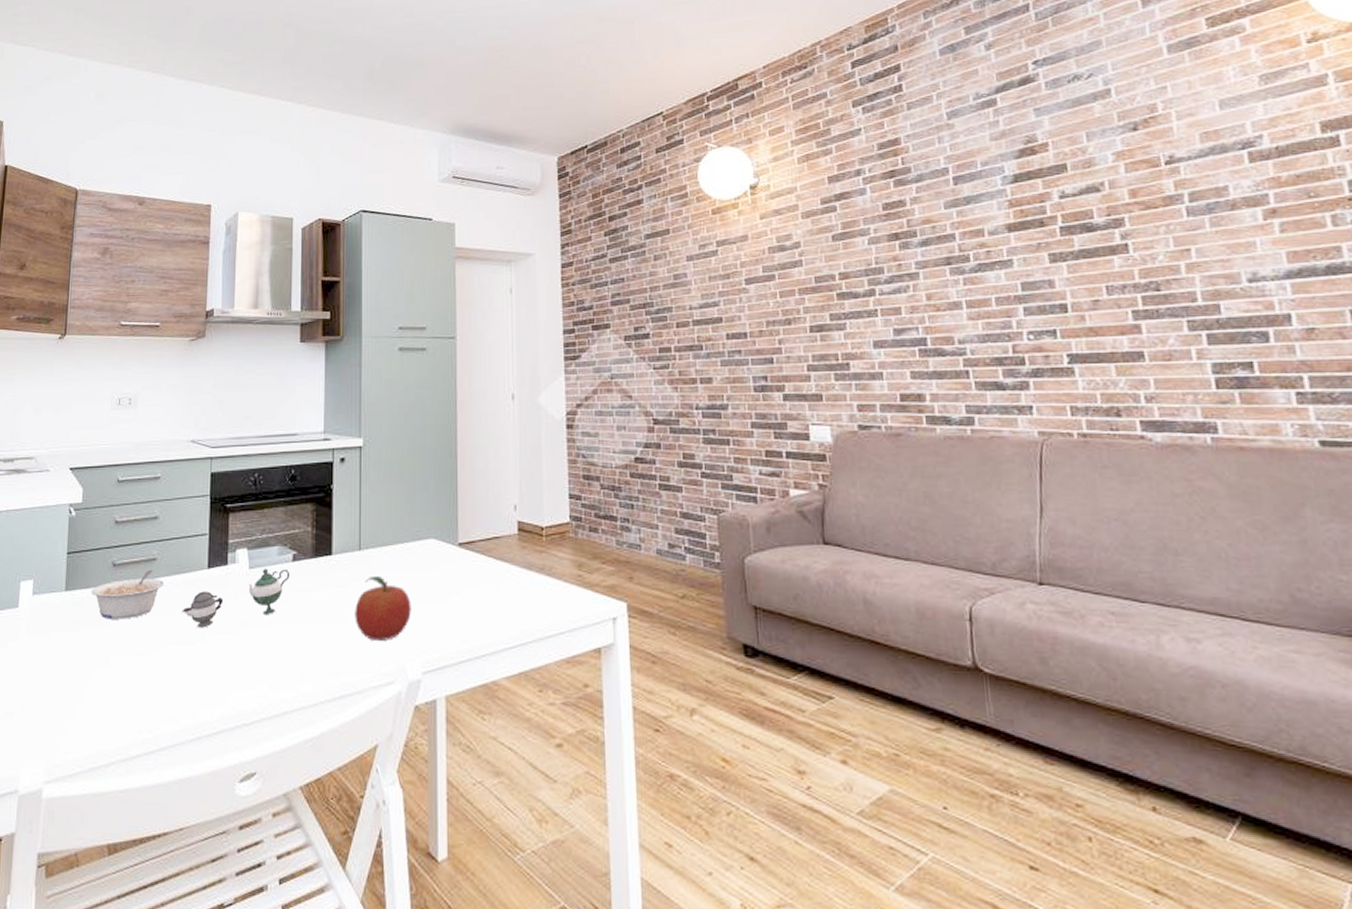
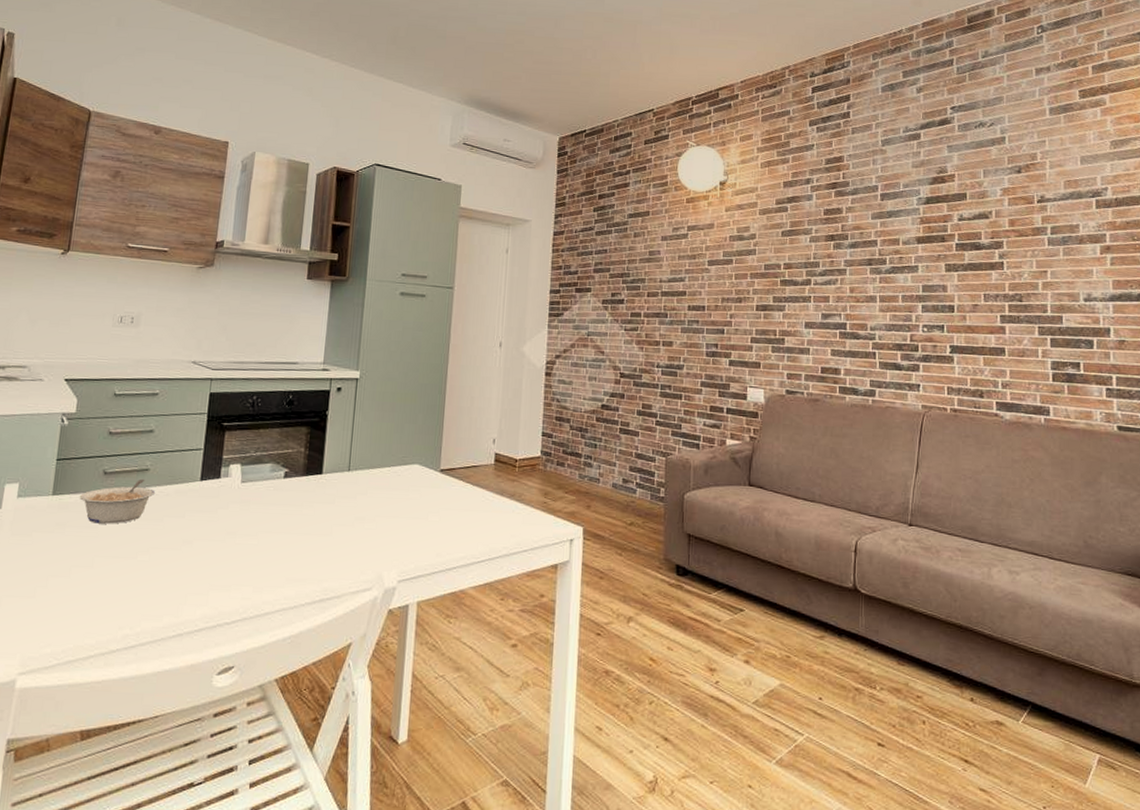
teapot: present [182,568,290,628] -> none [171,483,281,535]
fruit: present [355,575,411,640] -> none [339,494,393,552]

